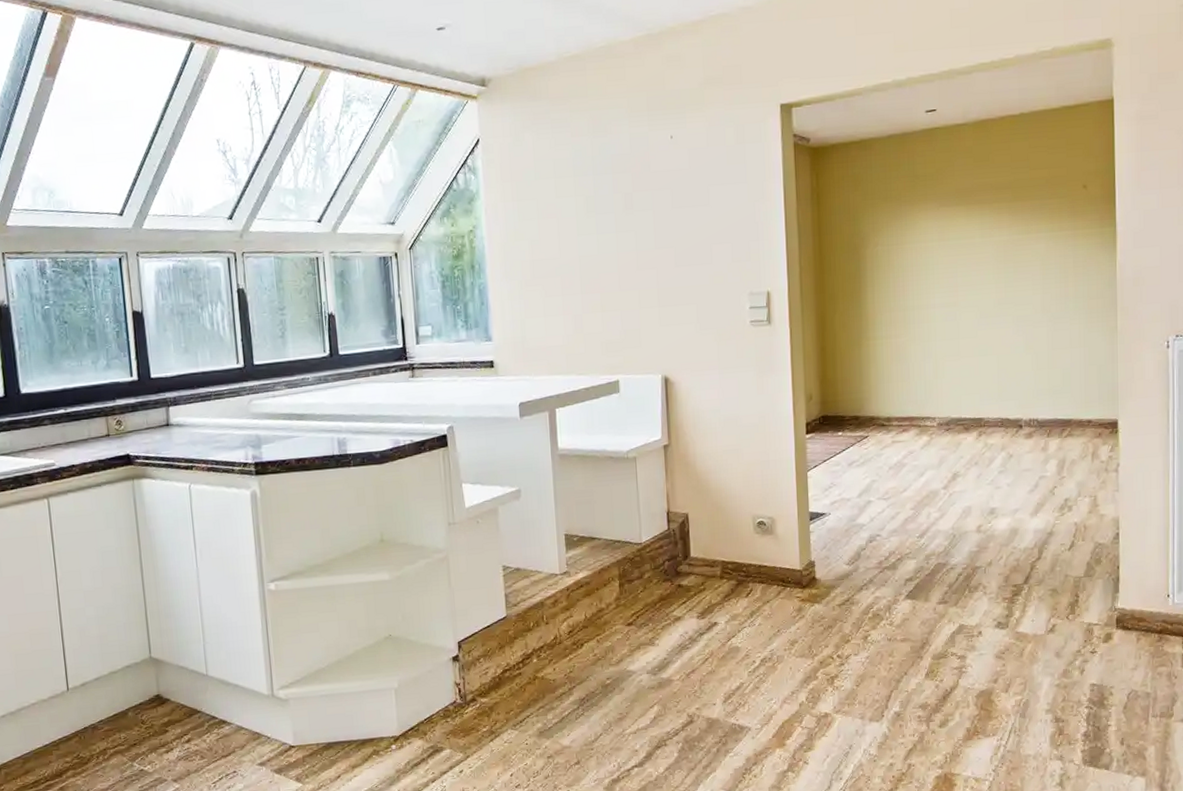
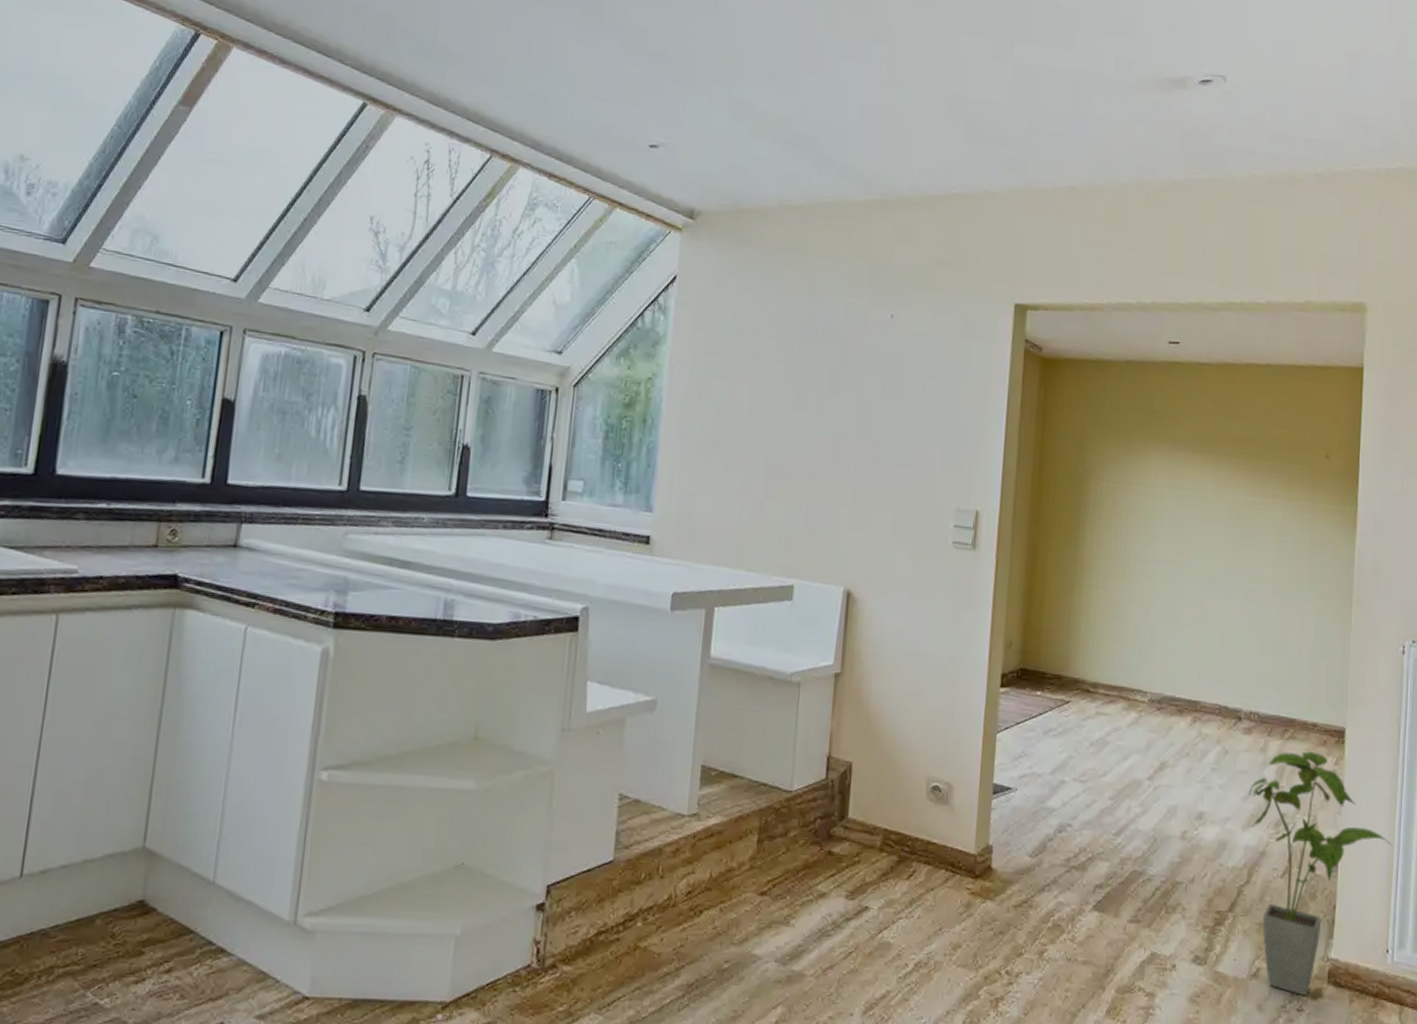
house plant: none [1033,443,1168,641] -> present [1248,751,1393,997]

